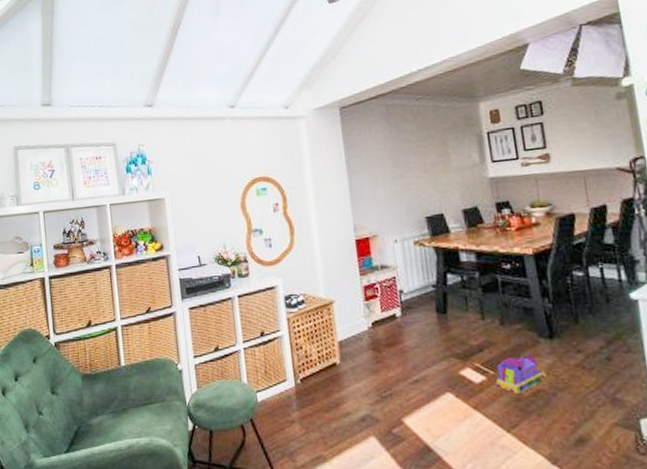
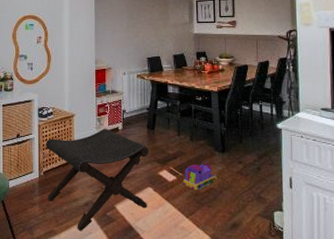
footstool: none [298,316,448,455] -> present [45,128,149,231]

